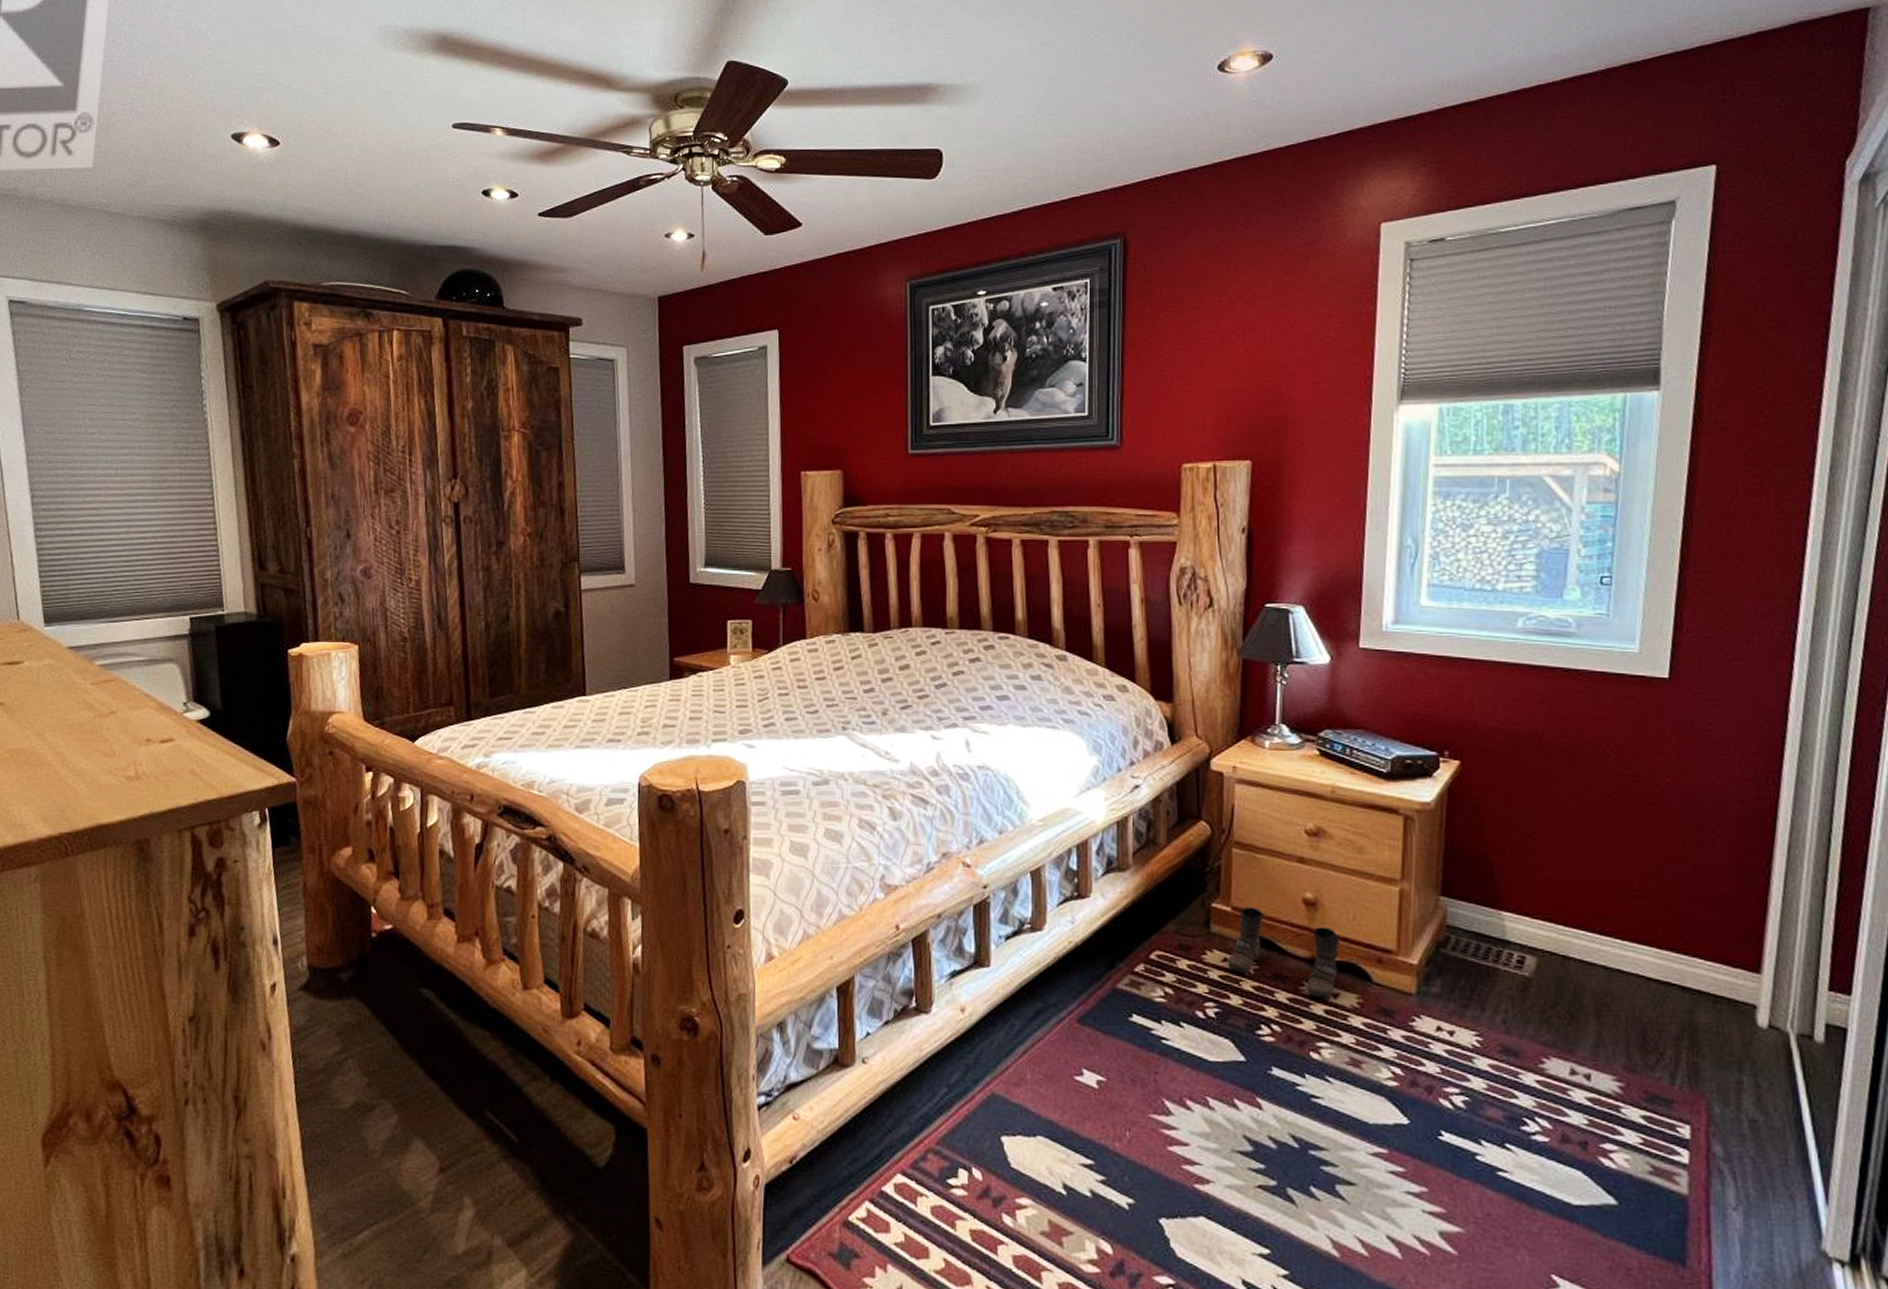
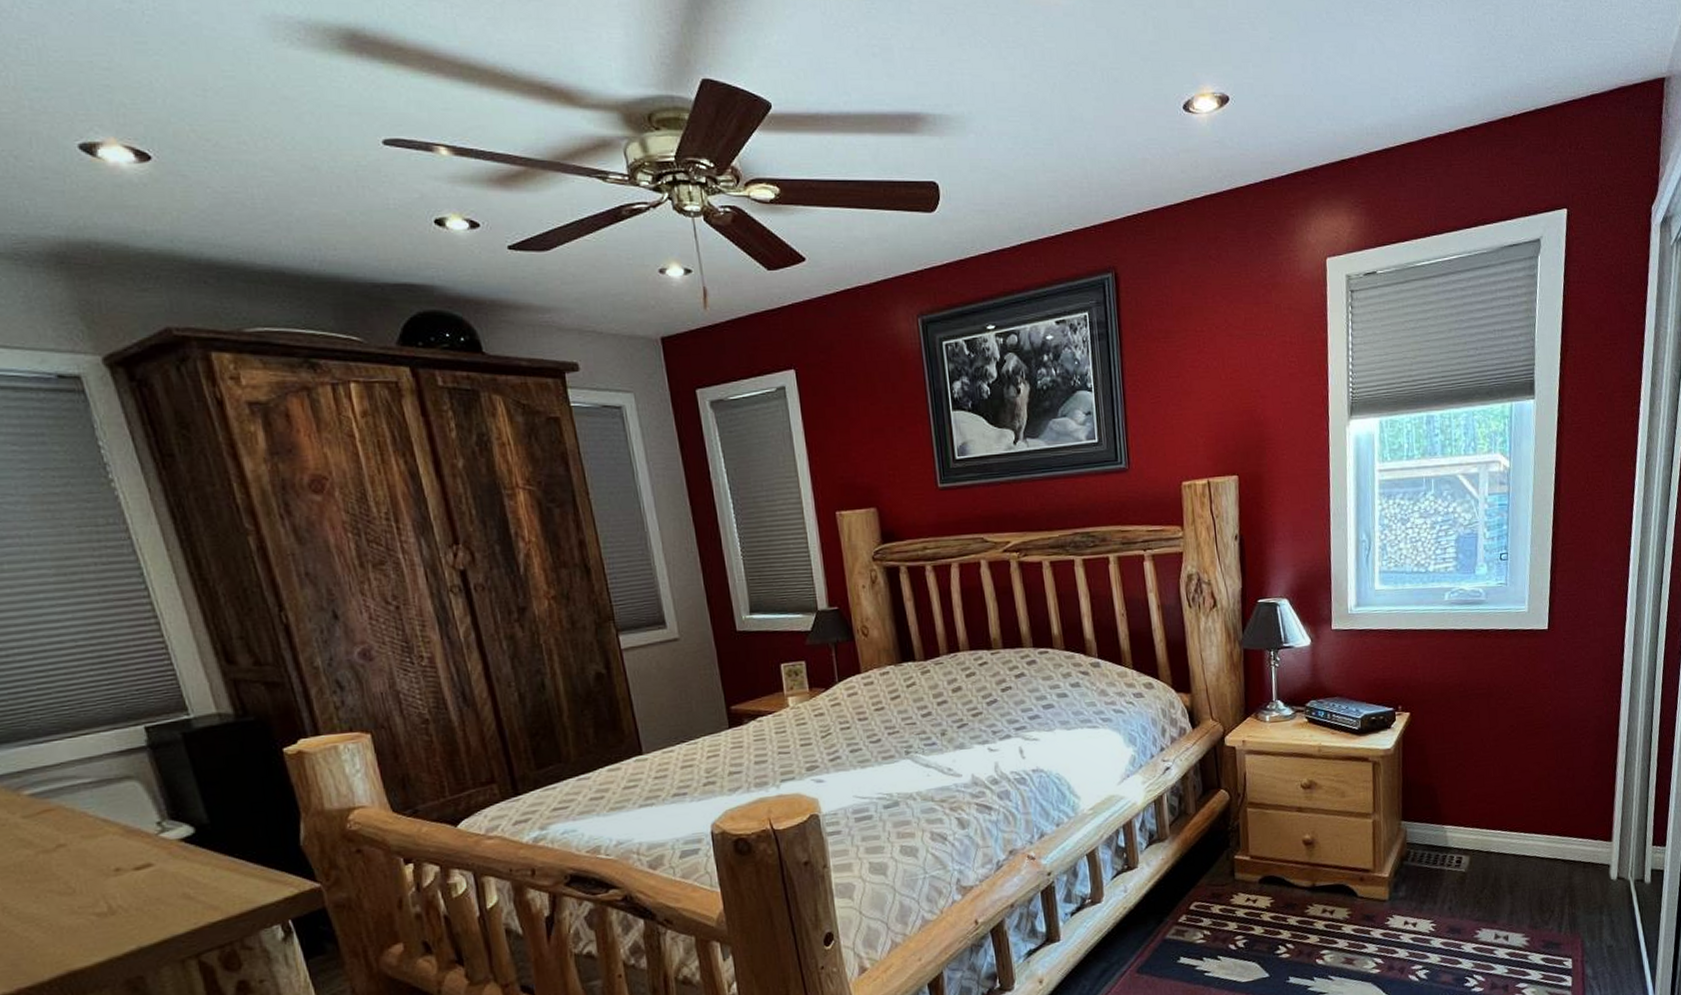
boots: present [1228,906,1340,999] -> none [1250,853,1333,917]

